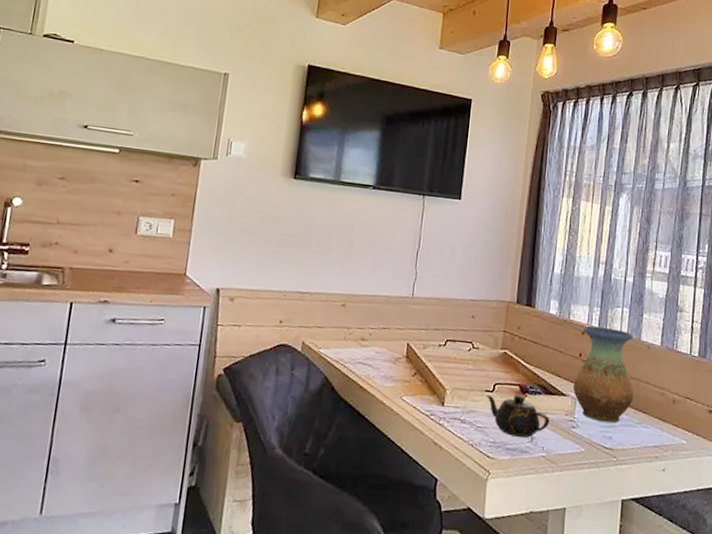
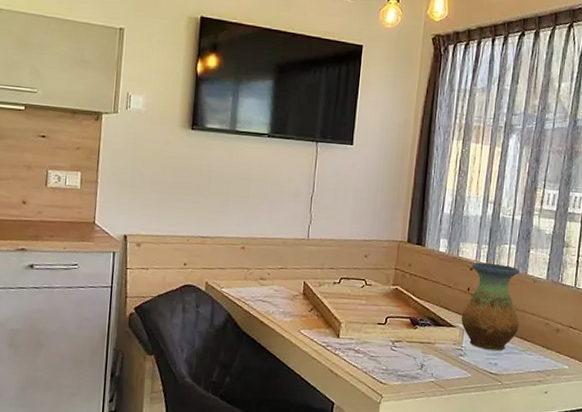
teapot: present [486,394,550,438] -> none [378,326,439,365]

